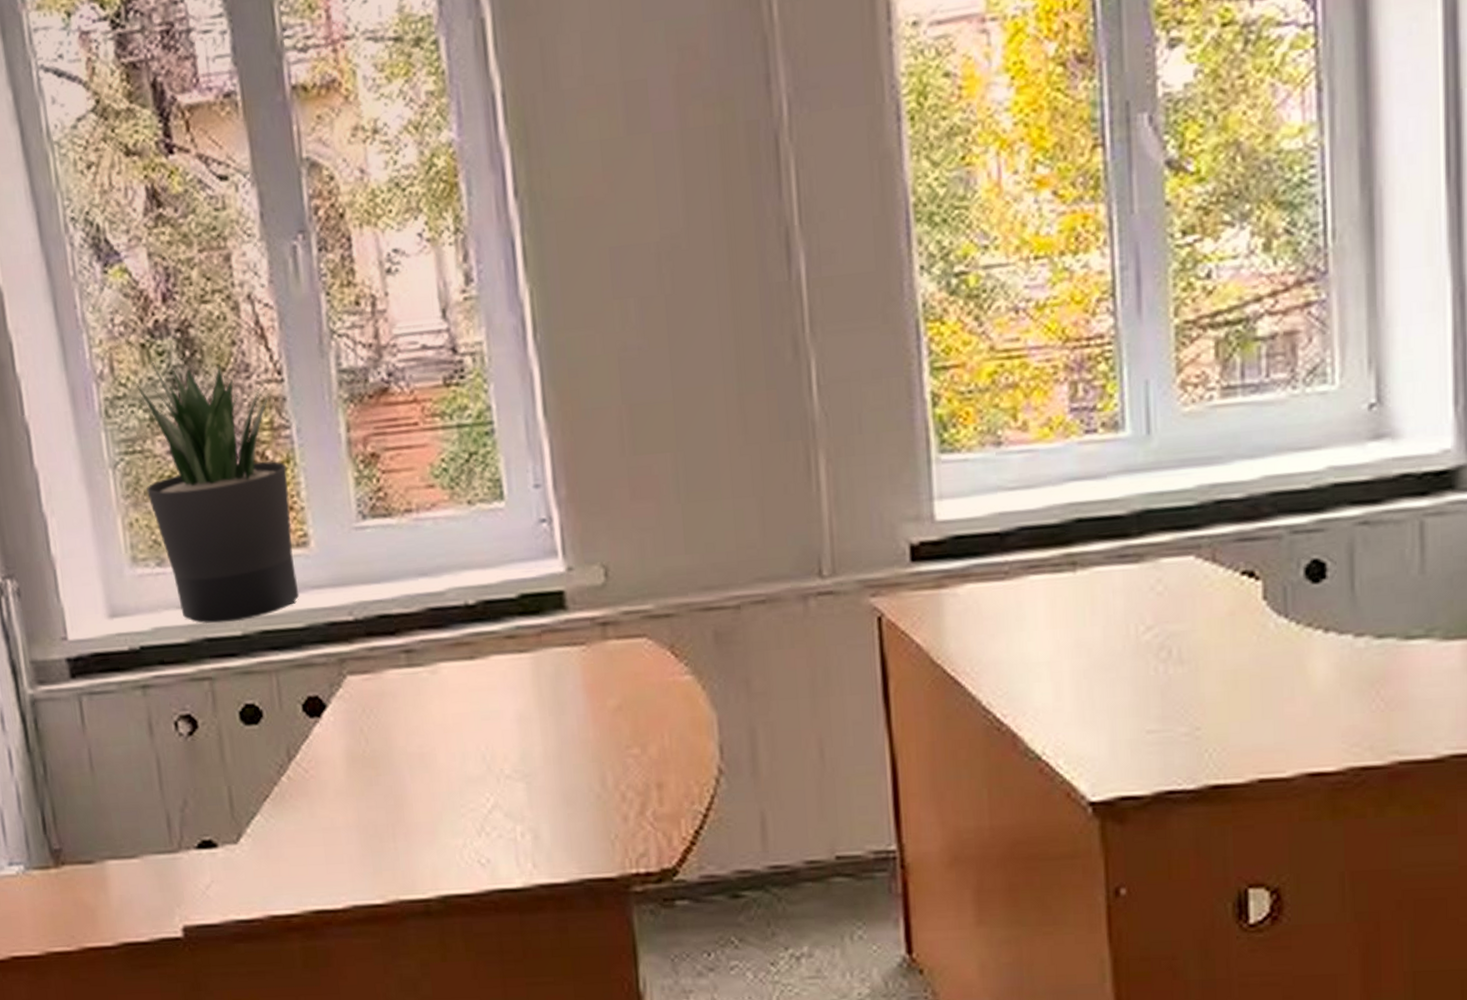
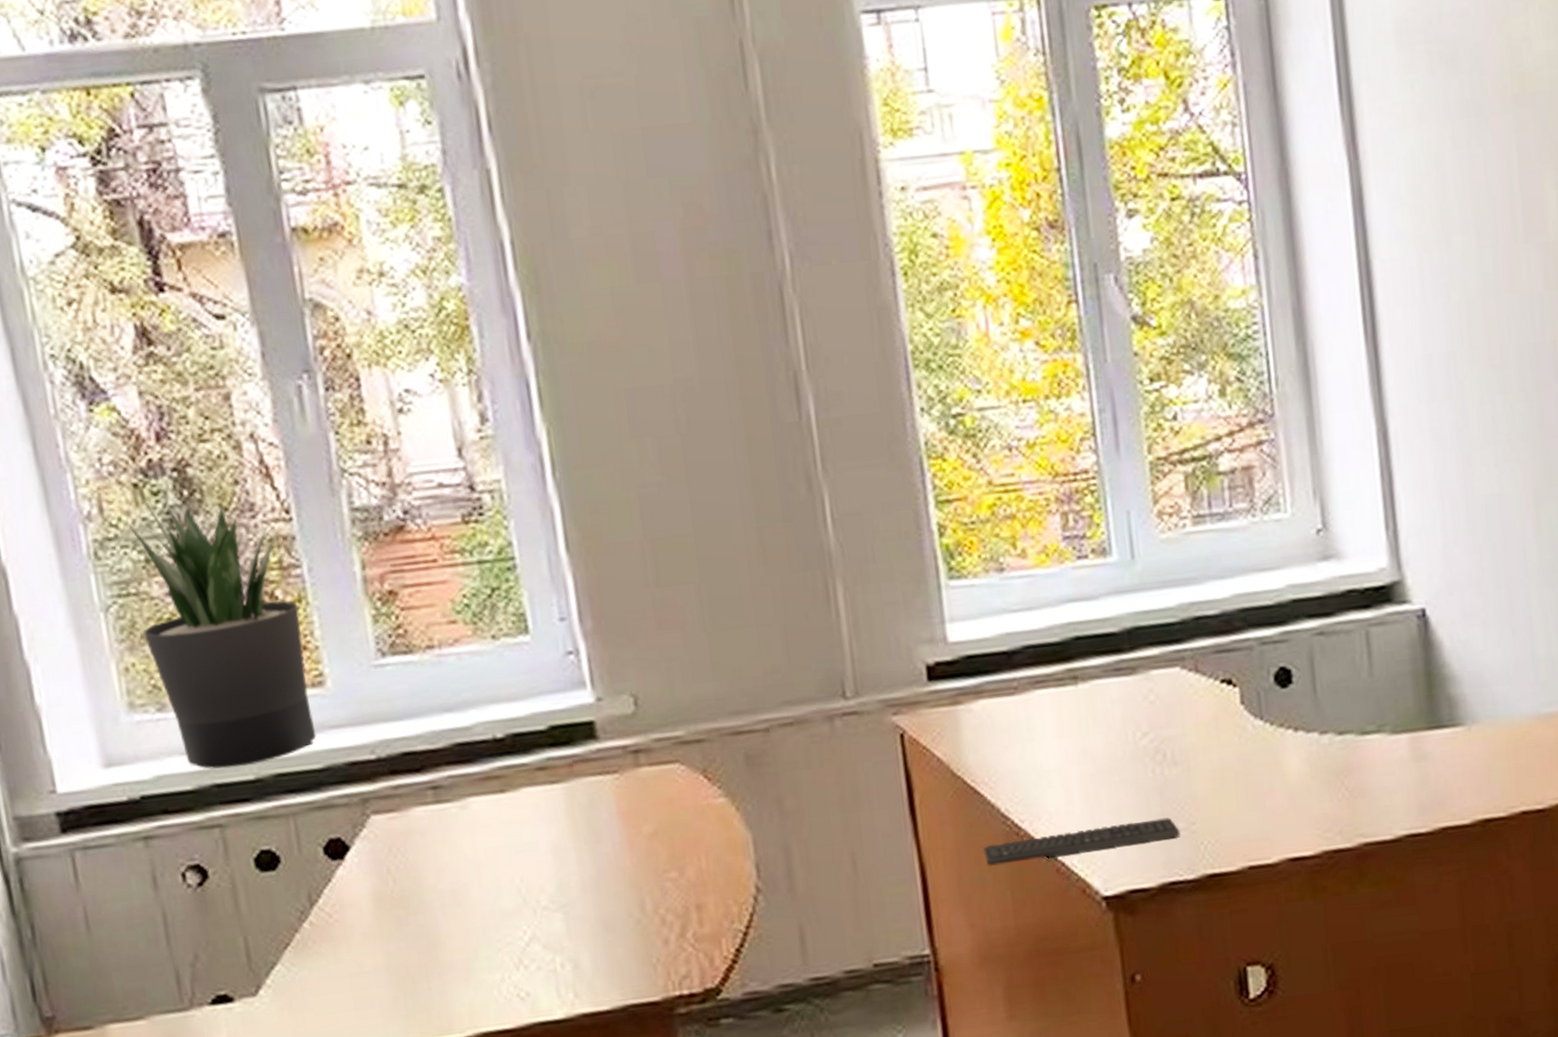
computer keyboard: none [960,720,1182,763] -> present [983,817,1180,867]

